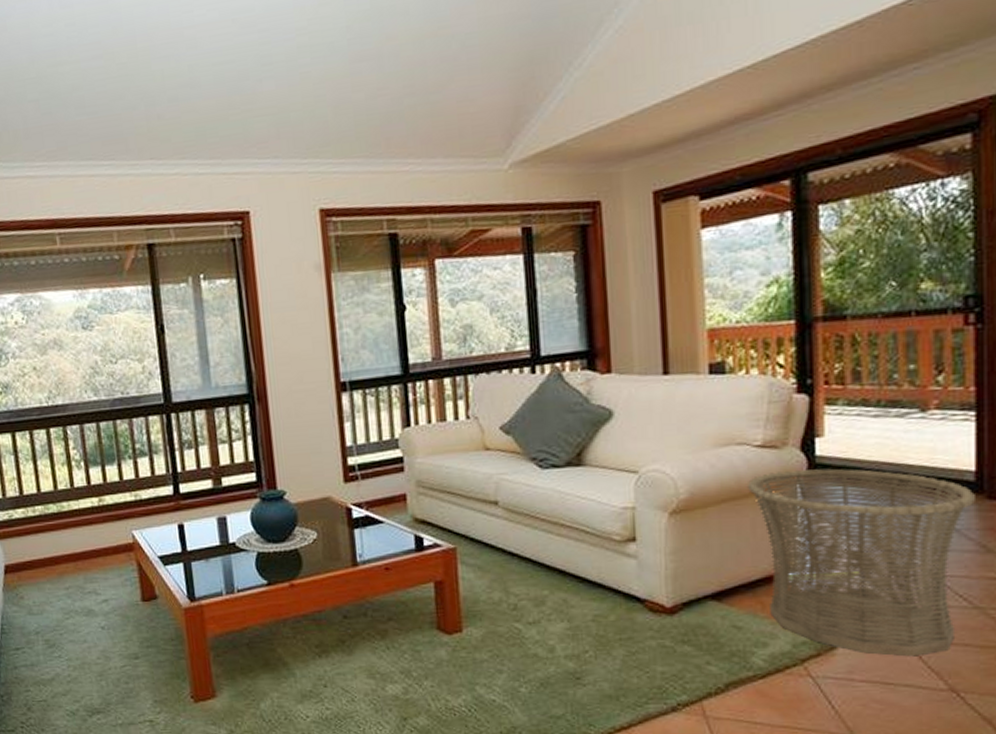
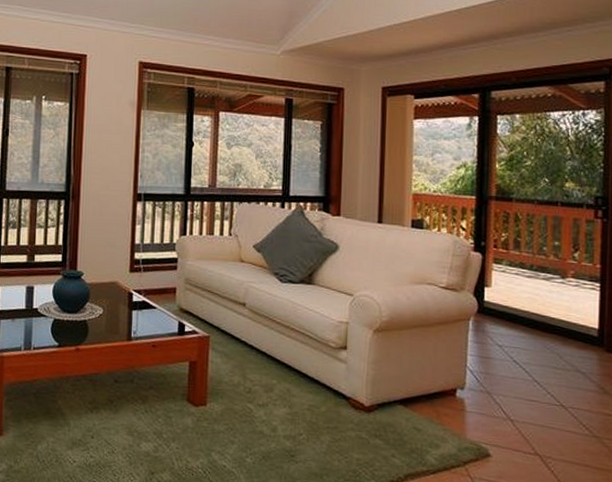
basket: present [746,468,977,657] -> none [432,309,599,471]

